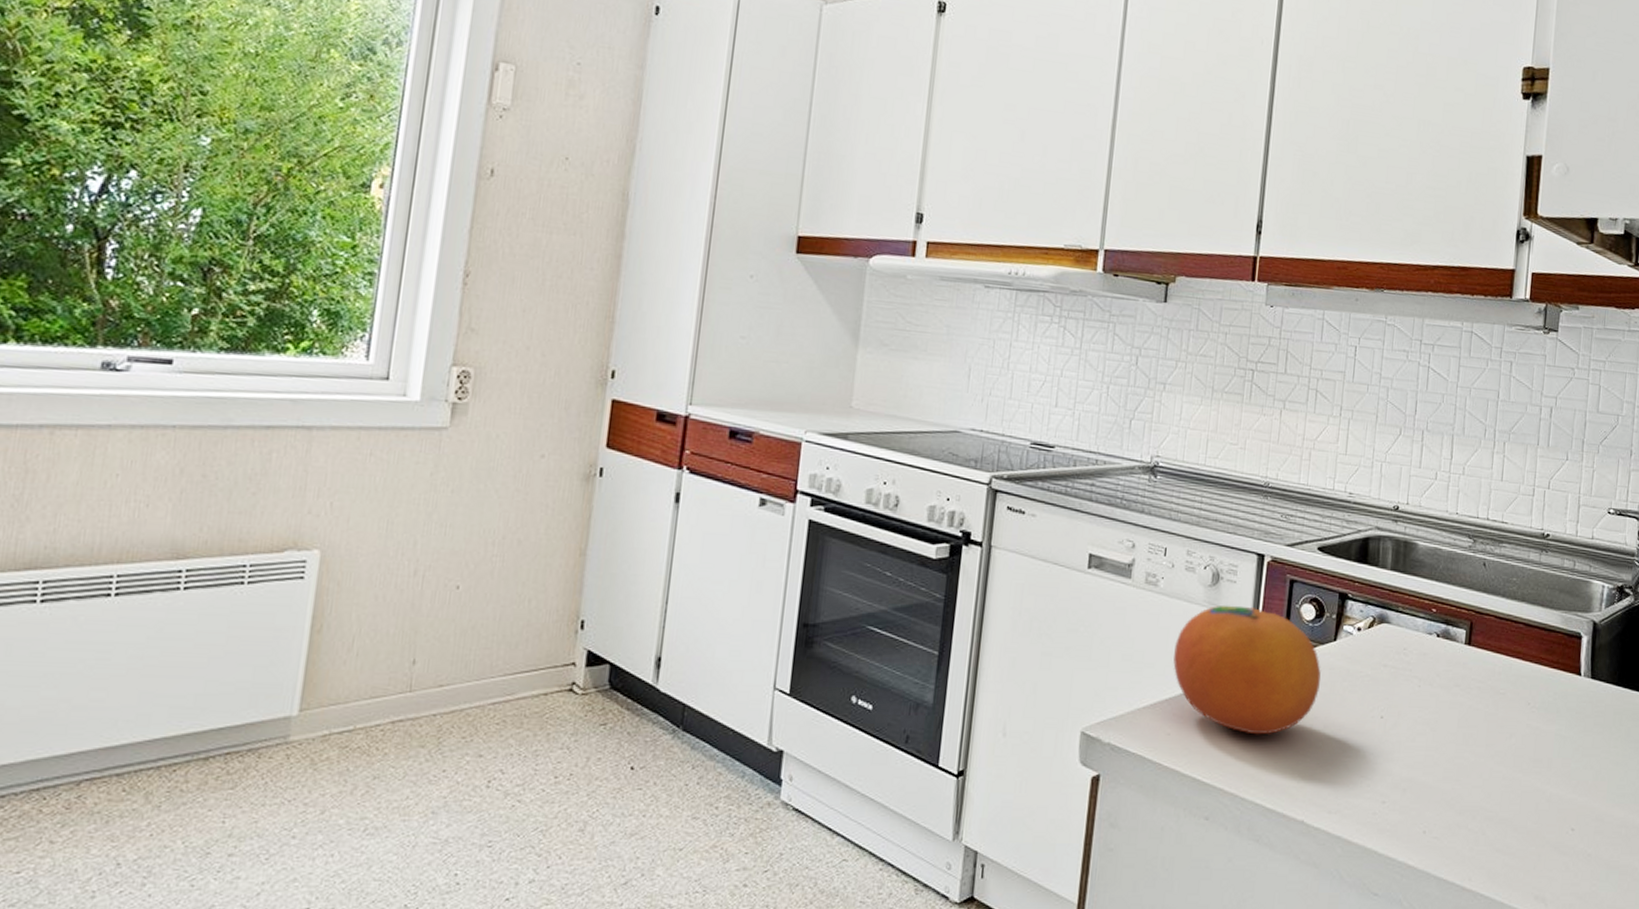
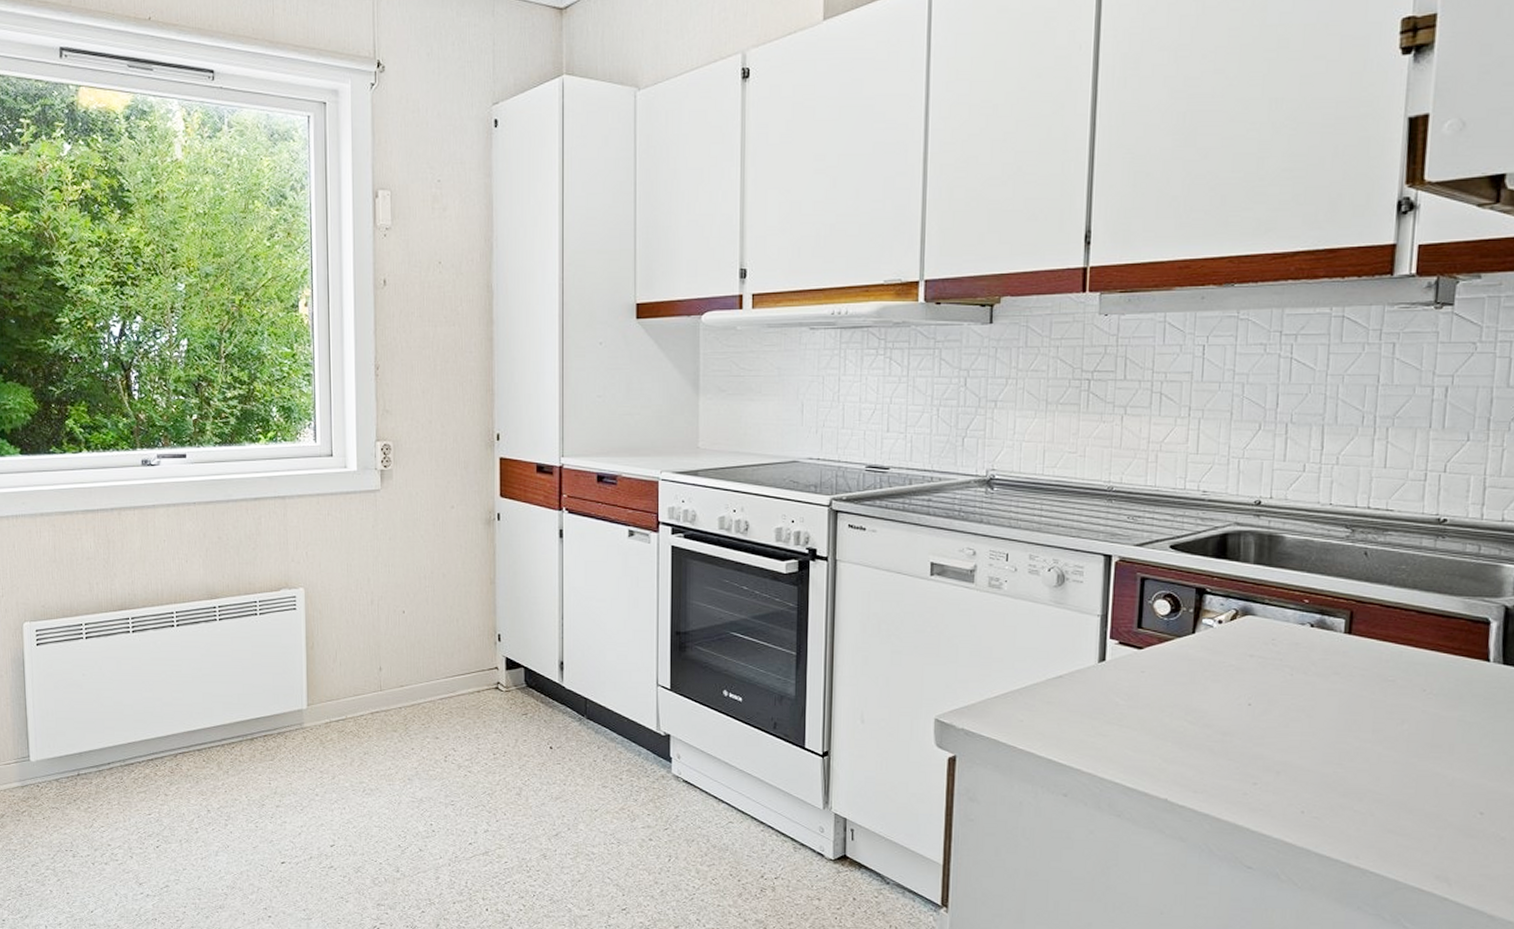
fruit: present [1173,605,1321,735] -> none [1022,603,1179,722]

